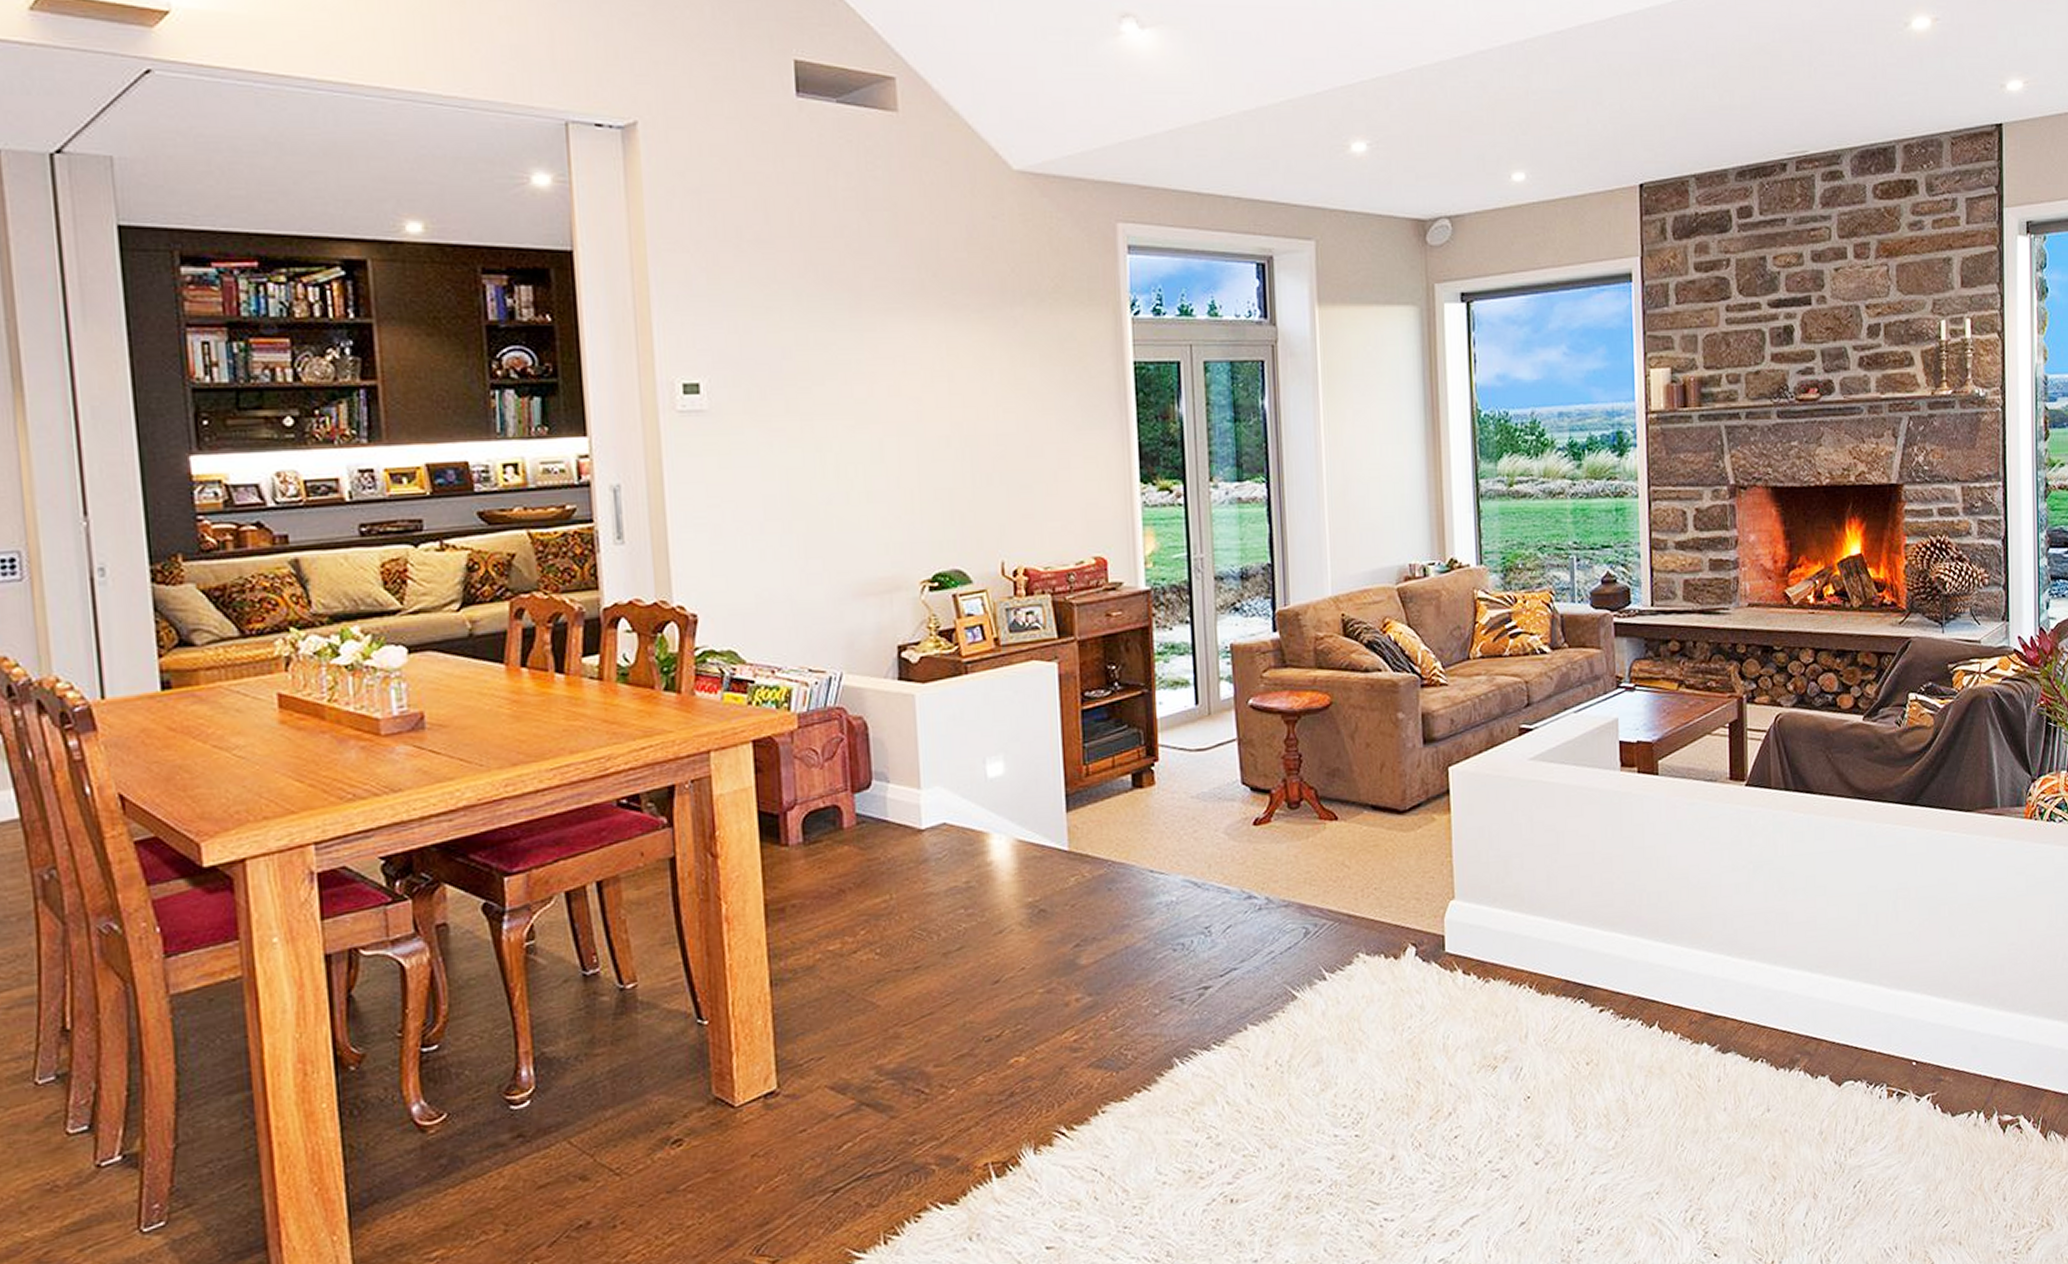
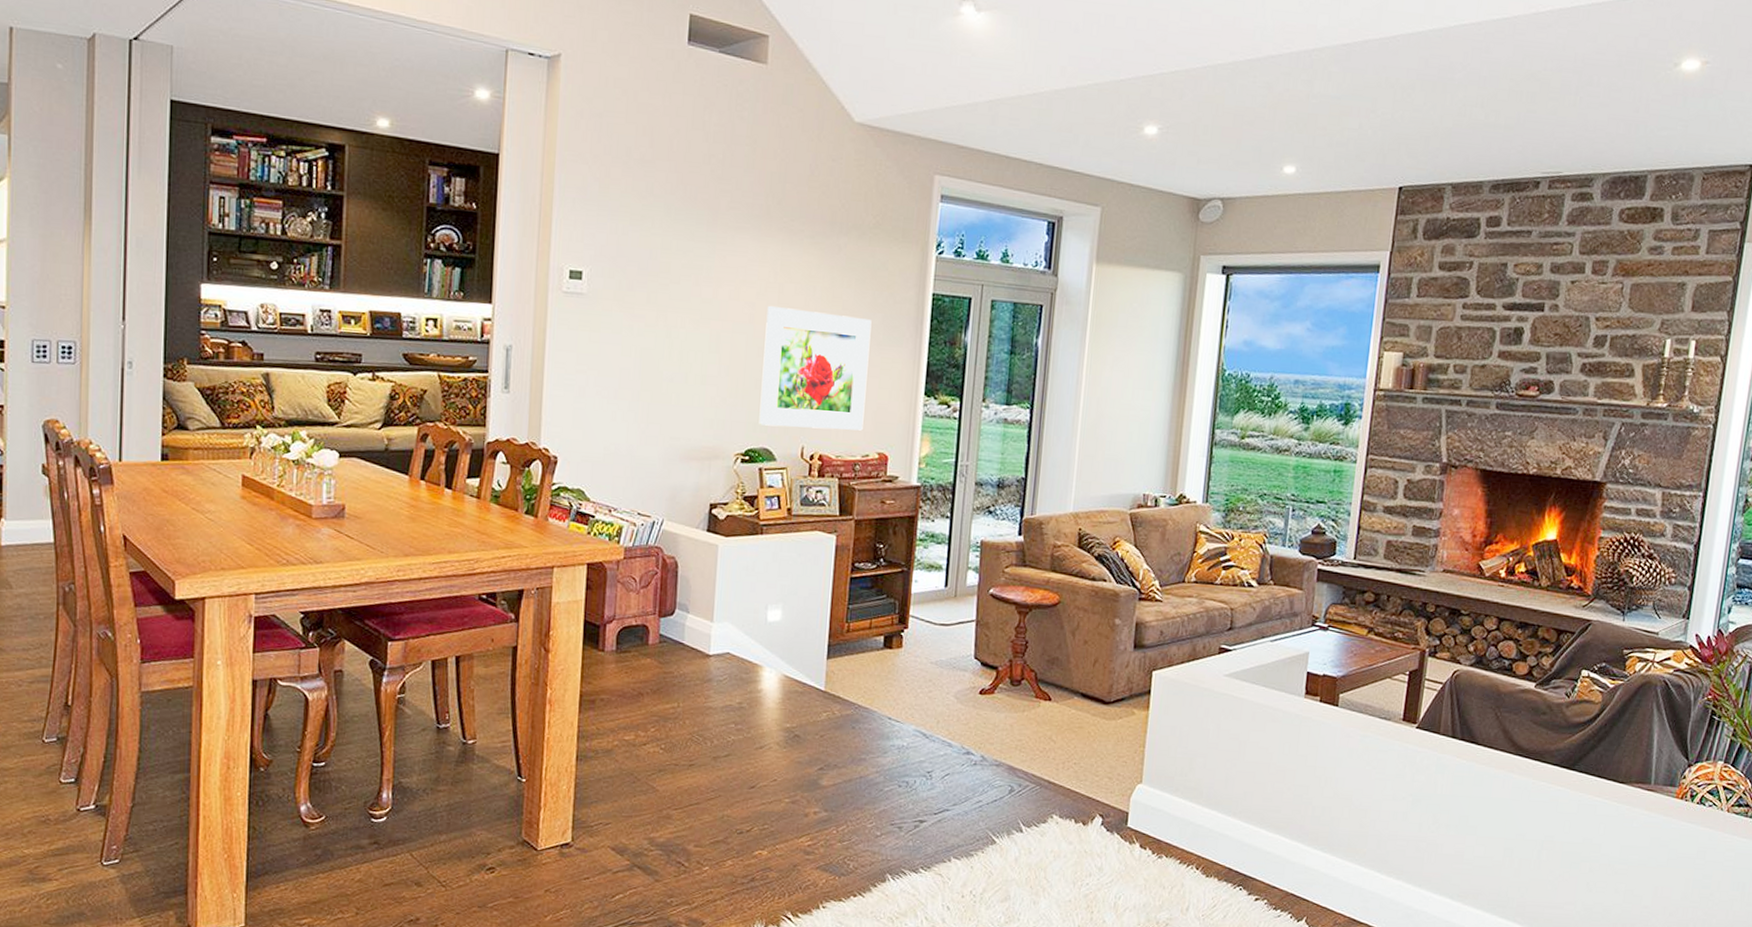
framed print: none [937,398,1072,543] -> present [758,305,872,431]

